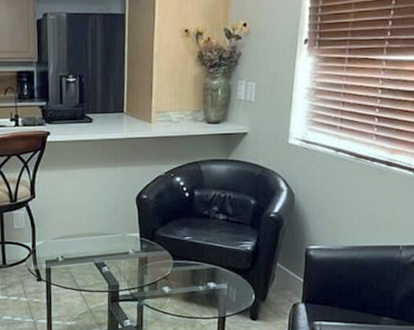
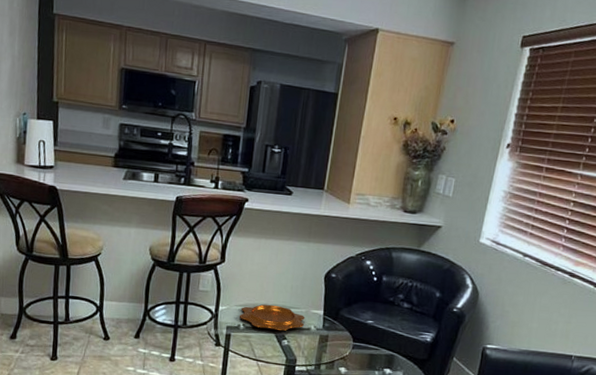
decorative bowl: none [56,233,122,258] -> present [239,304,305,331]

